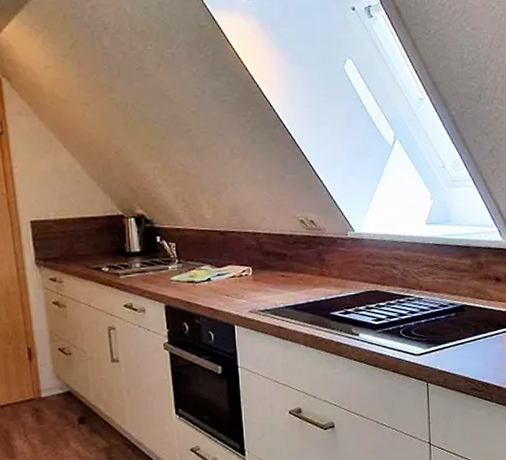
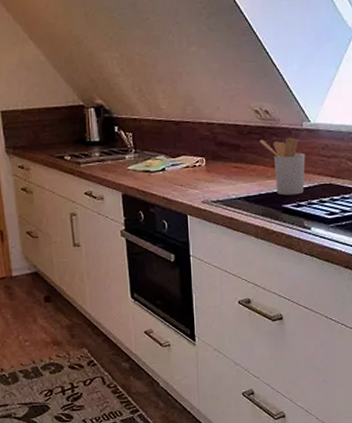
utensil holder: none [305,246,352,303] -> present [259,137,306,196]

